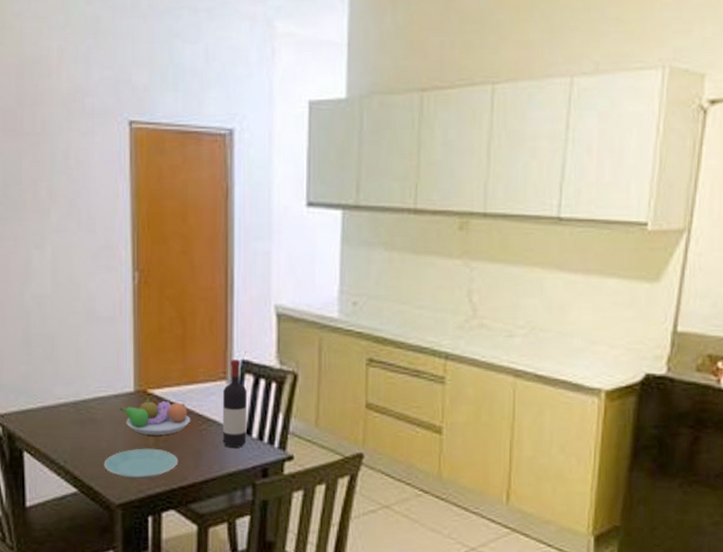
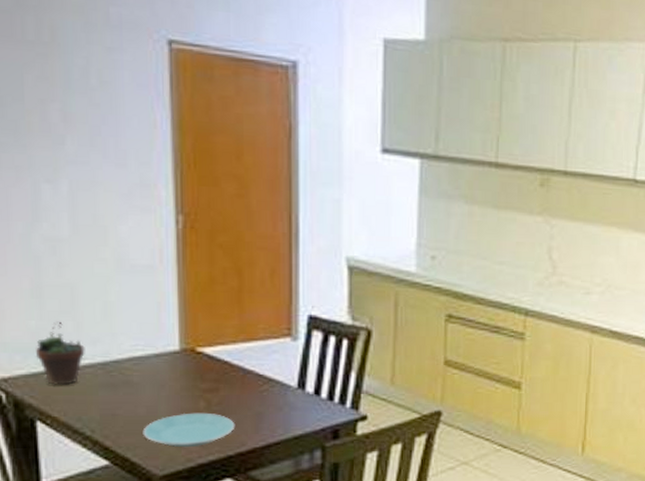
succulent plant: none [24,366,61,421] -> present [35,321,85,385]
fruit bowl: present [119,396,191,436] -> none [161,355,250,399]
wine bottle: present [222,359,248,448] -> none [286,315,316,409]

